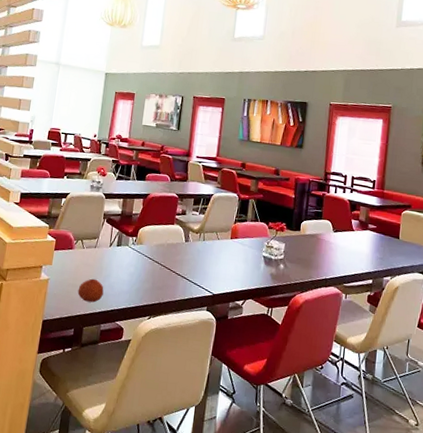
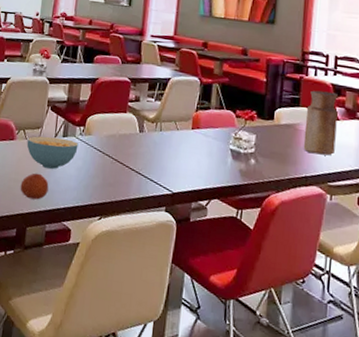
cereal bowl: none [84,245,131,275] -> present [26,136,79,169]
vase: none [324,205,353,261] -> present [303,90,338,156]

